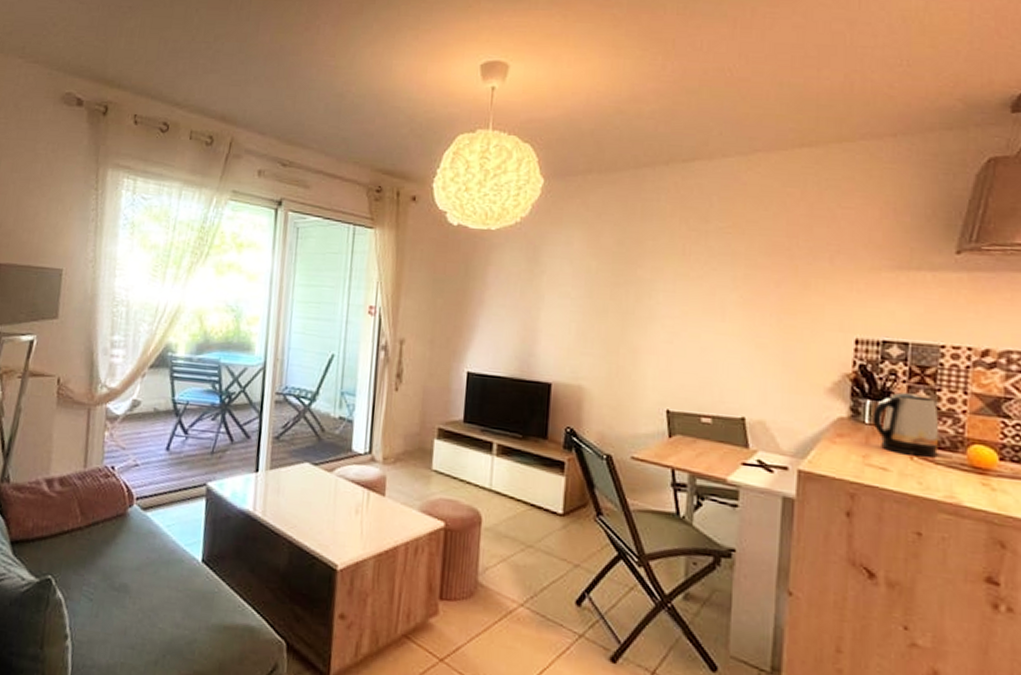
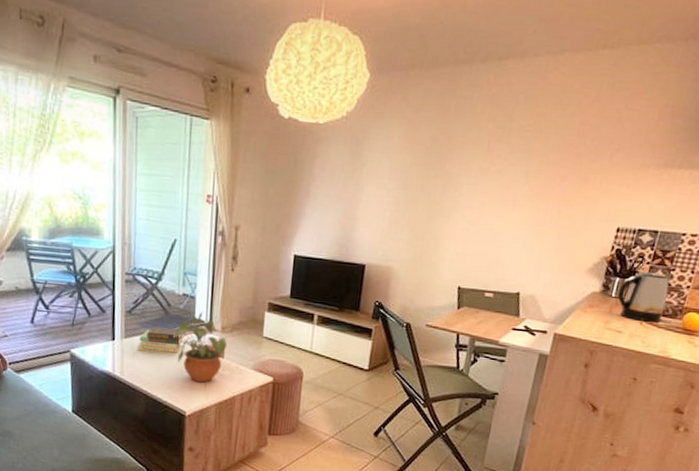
books: none [283,457,339,489] -> present [137,327,184,353]
potted plant: none [326,438,390,528] -> present [173,311,228,383]

